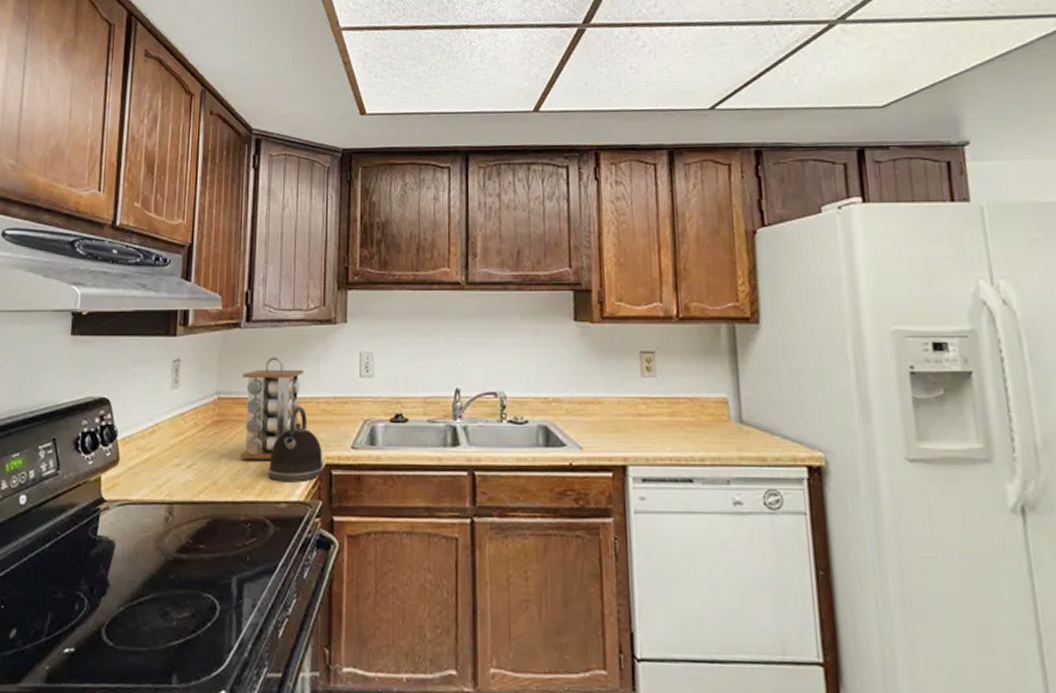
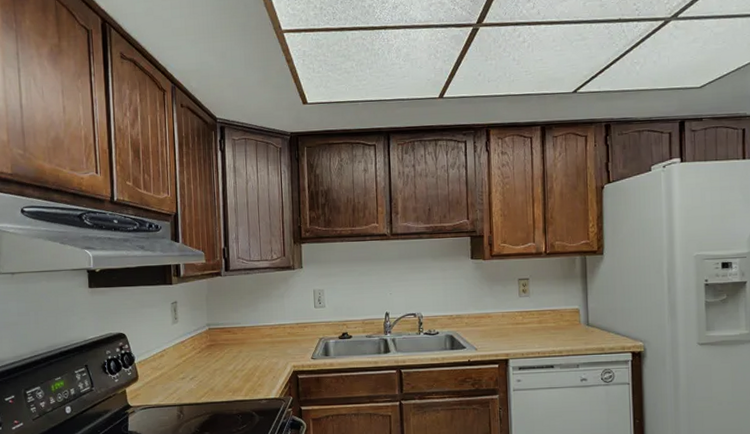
spice rack: present [240,357,303,461] -> none [226,296,272,372]
kettle: present [267,406,324,483] -> none [250,331,292,386]

